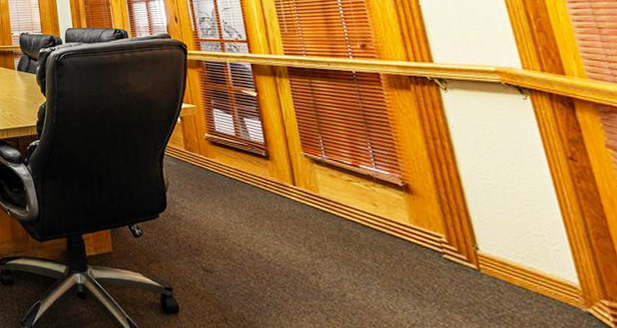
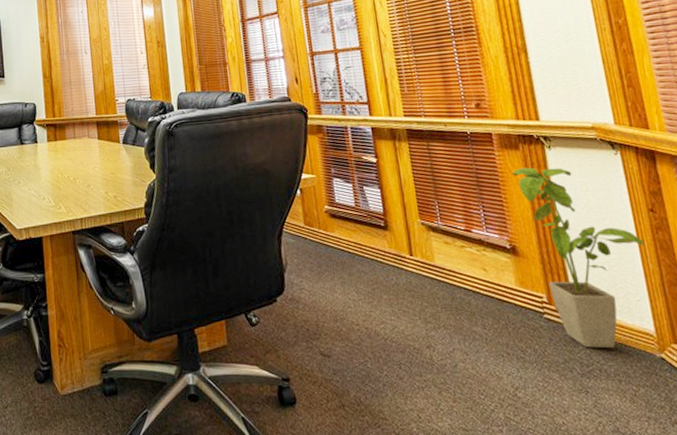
house plant: none [402,108,566,297] -> present [511,167,647,349]

